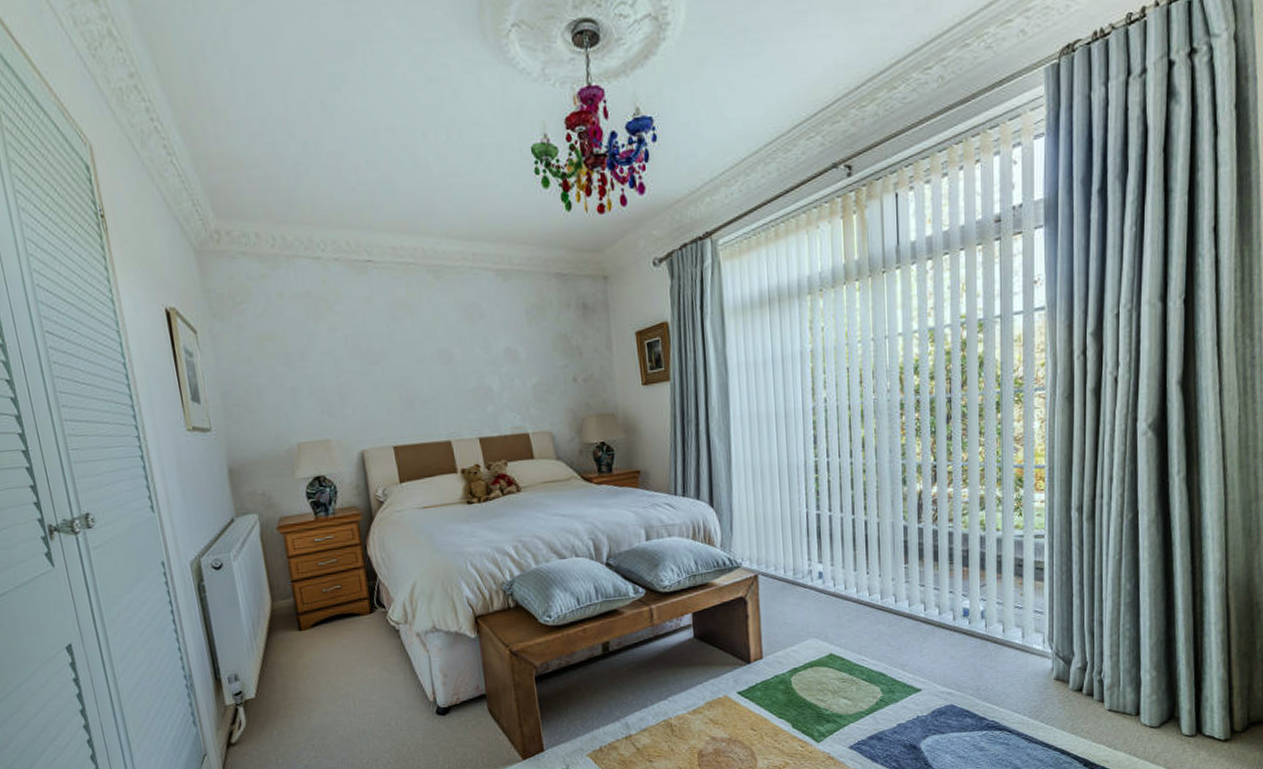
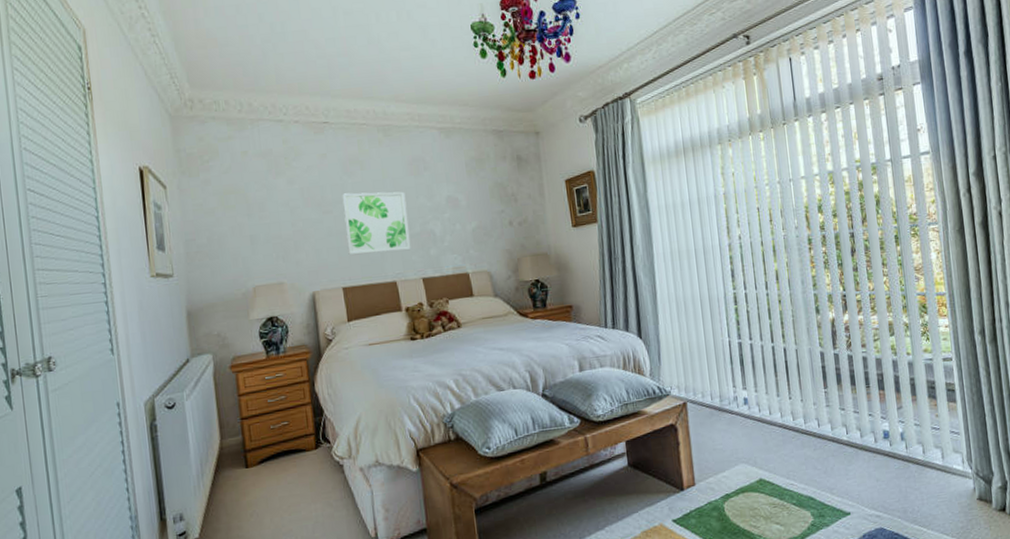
wall art: none [389,341,467,411] -> present [342,191,411,255]

